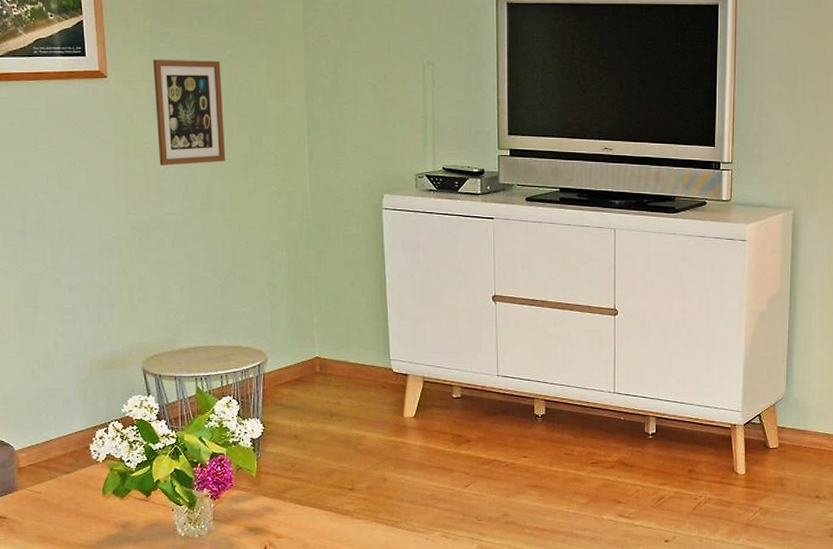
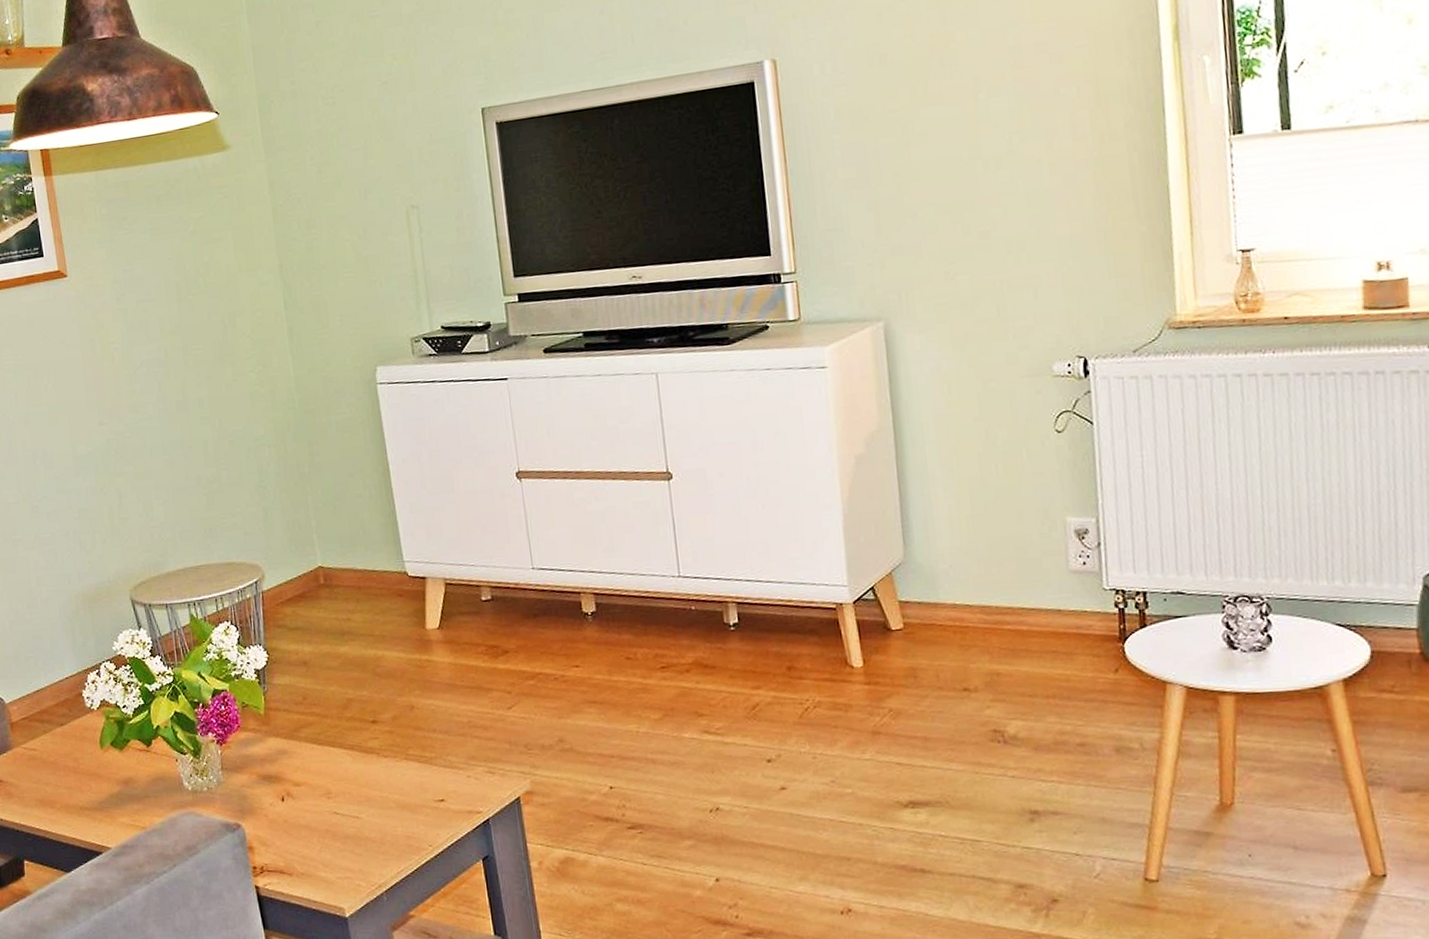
picture frame: present [153,60,226,165] -> none [113,240,199,366]

